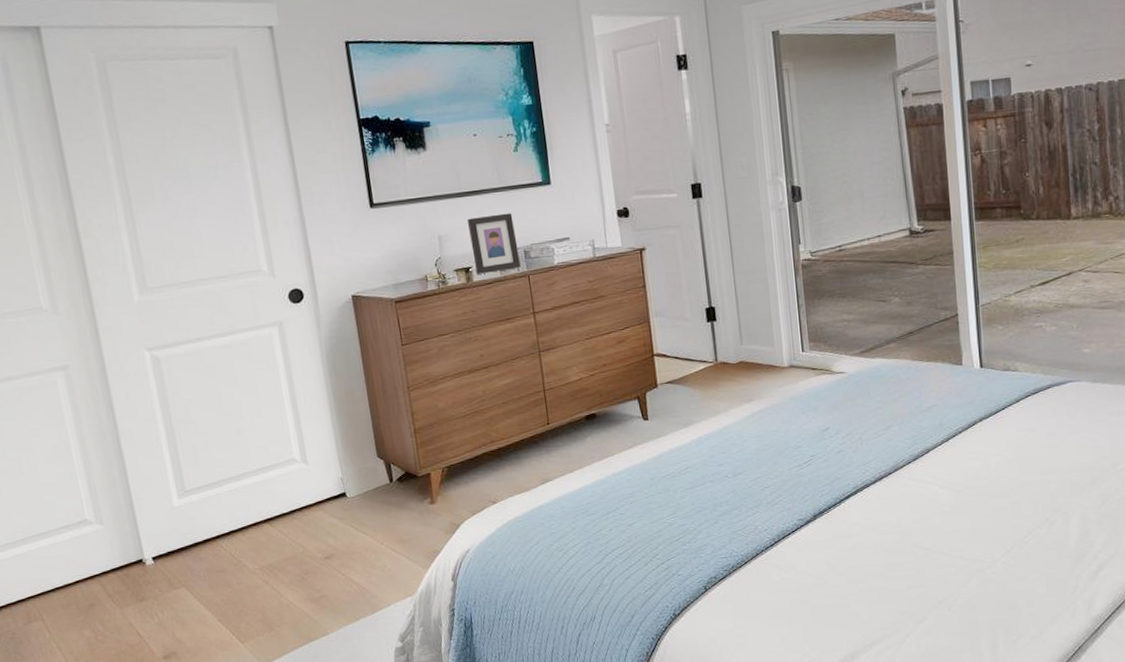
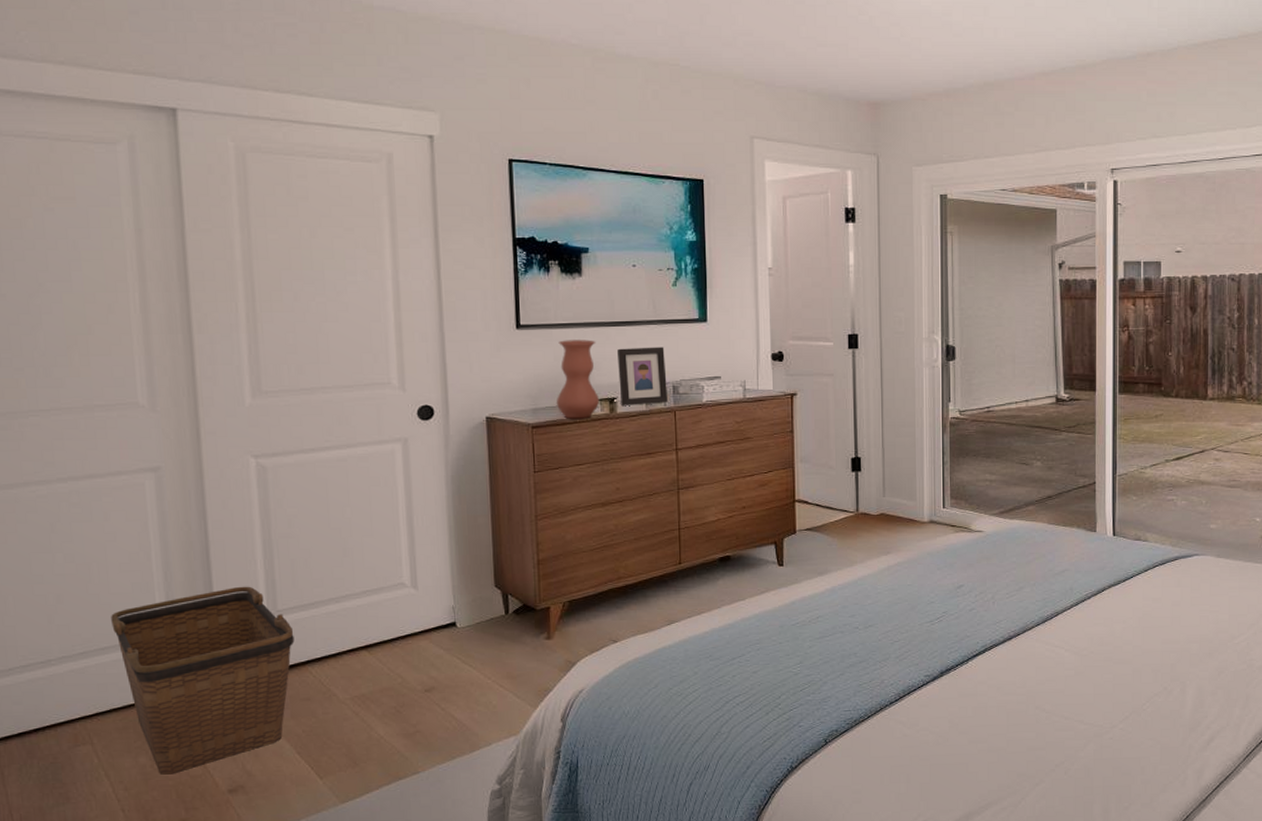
bicycle basket: none [43,470,204,645] -> present [111,586,295,775]
vase: none [411,212,456,293] -> present [556,340,600,420]

